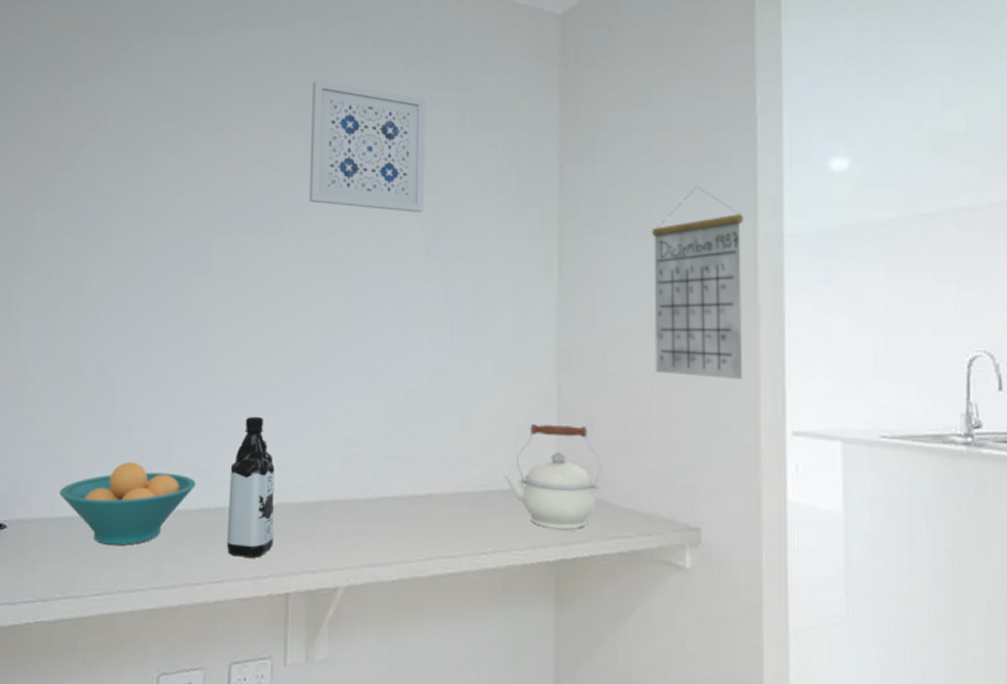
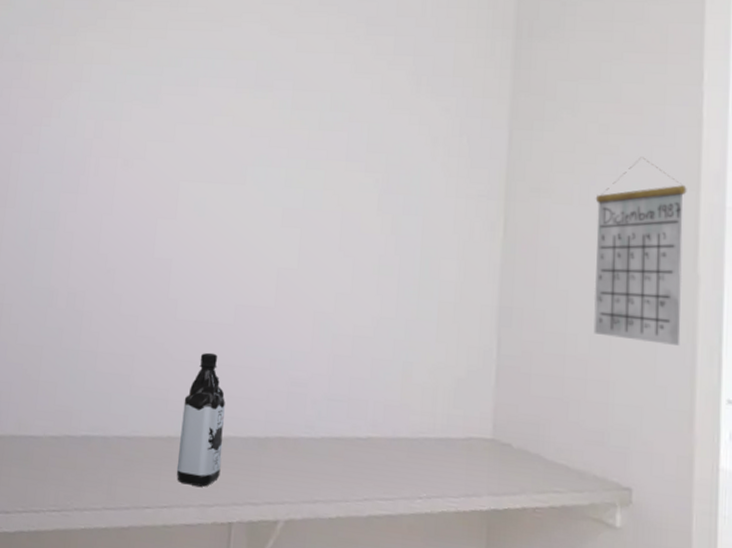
fruit bowl: present [60,462,196,546] -> none [27,388,152,467]
wall art: present [308,80,426,212] -> none [270,41,385,170]
kettle: present [504,423,602,530] -> none [442,376,538,482]

